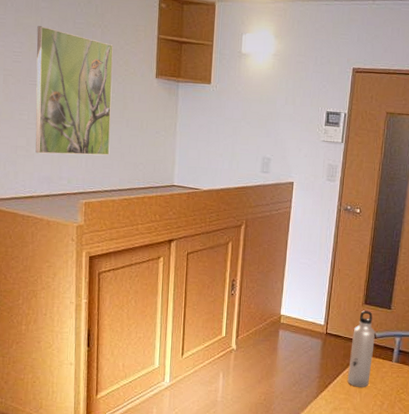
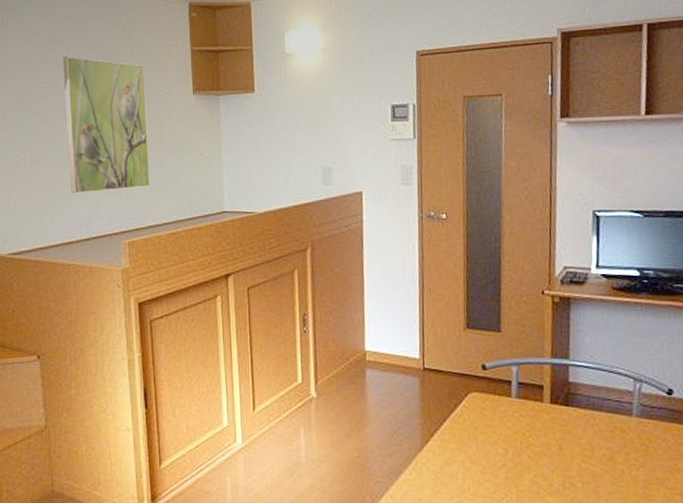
water bottle: present [347,310,376,387] -> none [456,336,486,433]

